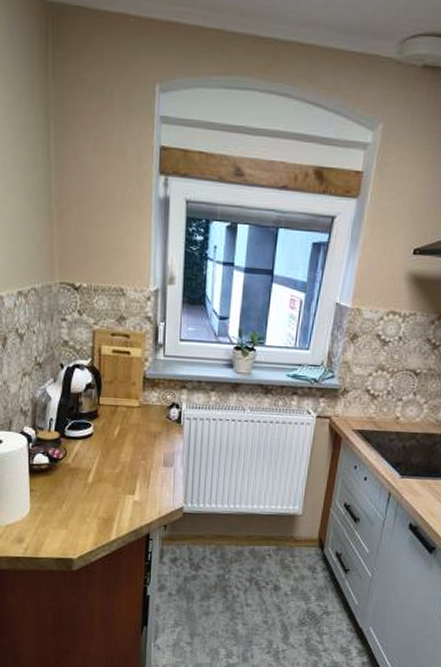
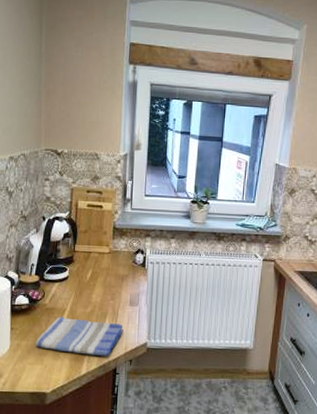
dish towel: none [58,477,157,521] -> present [35,316,123,356]

